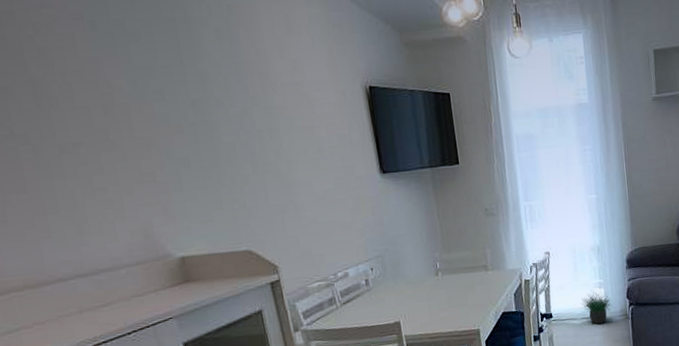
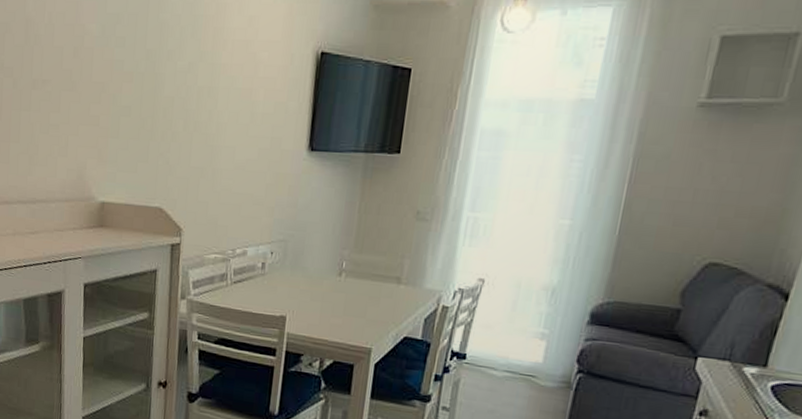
potted plant: present [581,292,612,324] -> none [507,342,553,385]

